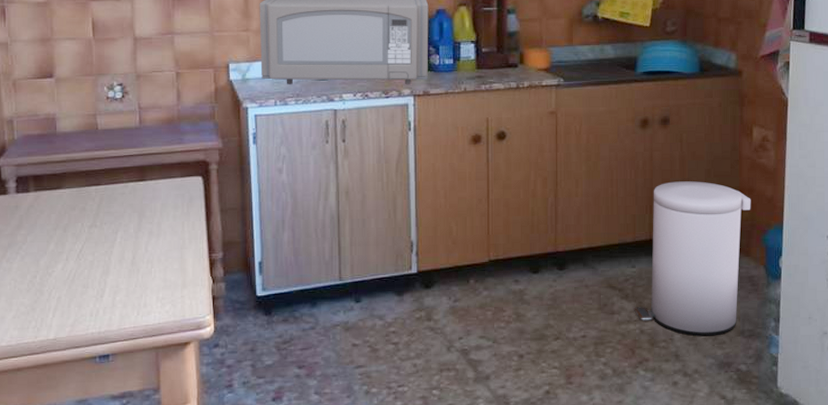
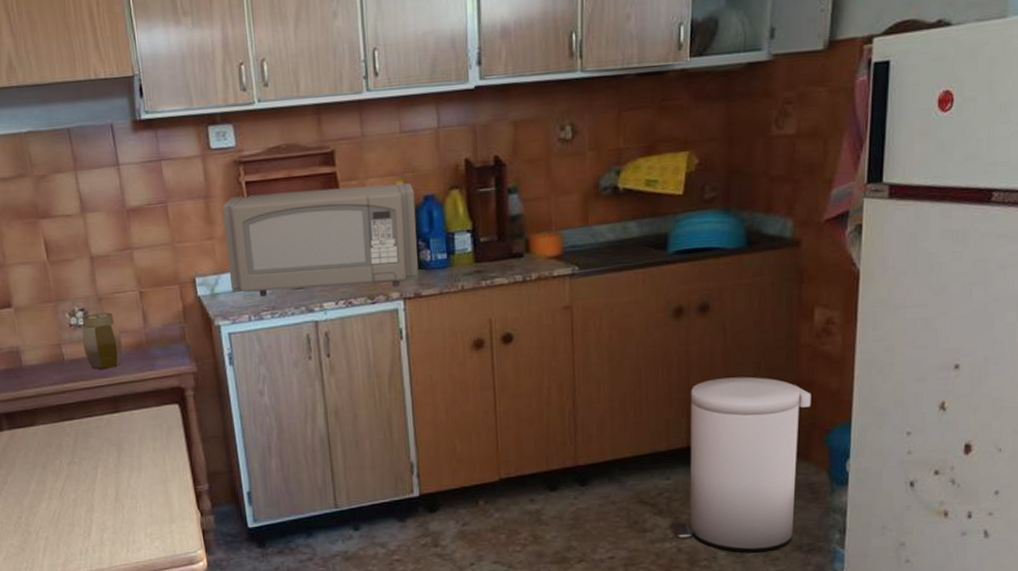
jar: none [118,88,155,141] -> present [82,312,123,370]

